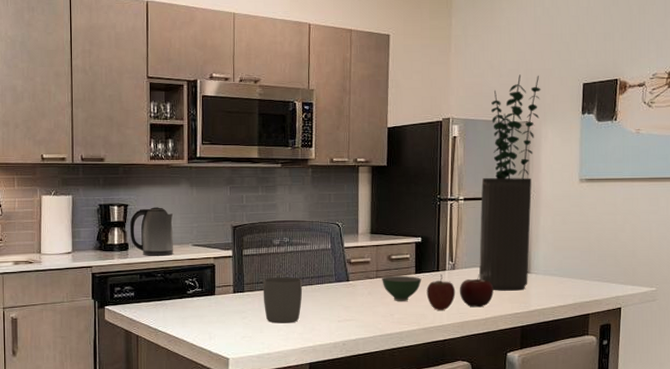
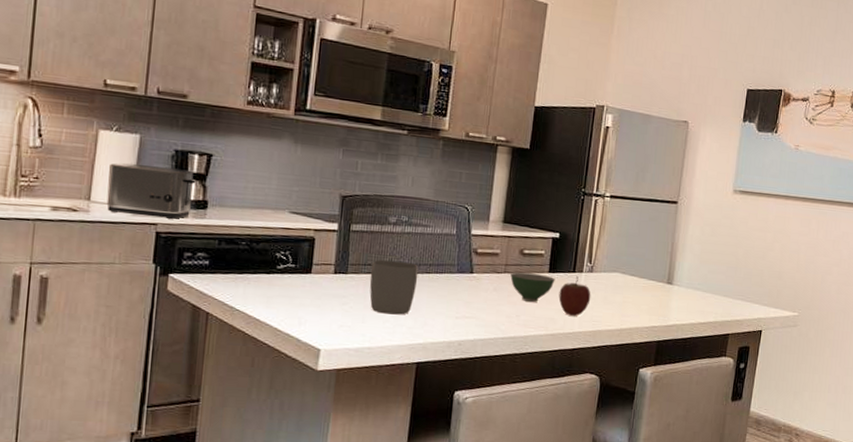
toaster: none [51,219,118,262] -> present [106,162,196,219]
kettle: present [129,207,173,256] -> none [211,161,268,221]
fruit: present [459,274,494,308] -> none [594,280,632,317]
vase: present [478,74,541,291] -> none [617,69,704,302]

